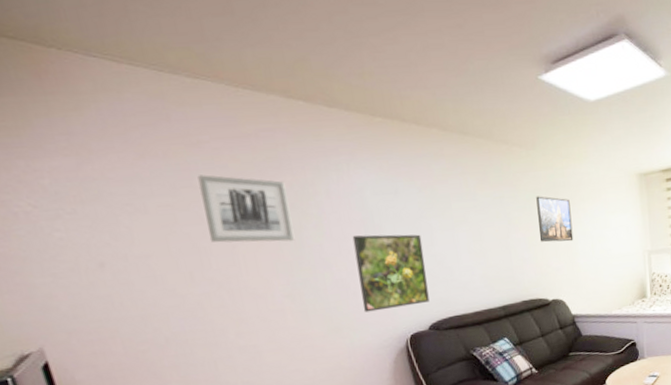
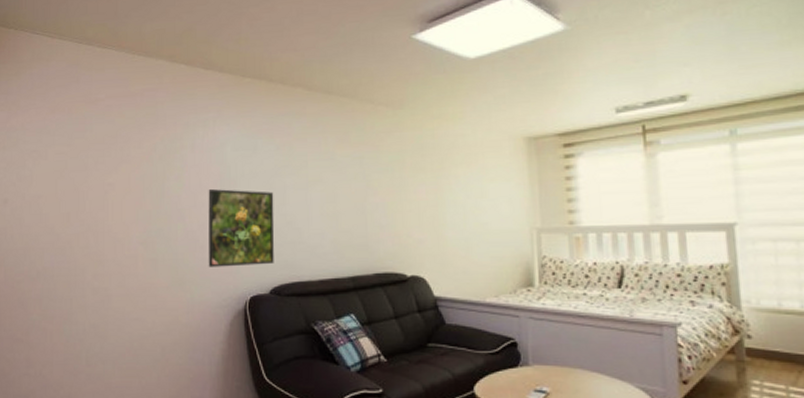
wall art: present [198,175,295,243] -> none [88,128,158,191]
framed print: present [536,196,574,243] -> none [400,158,441,211]

